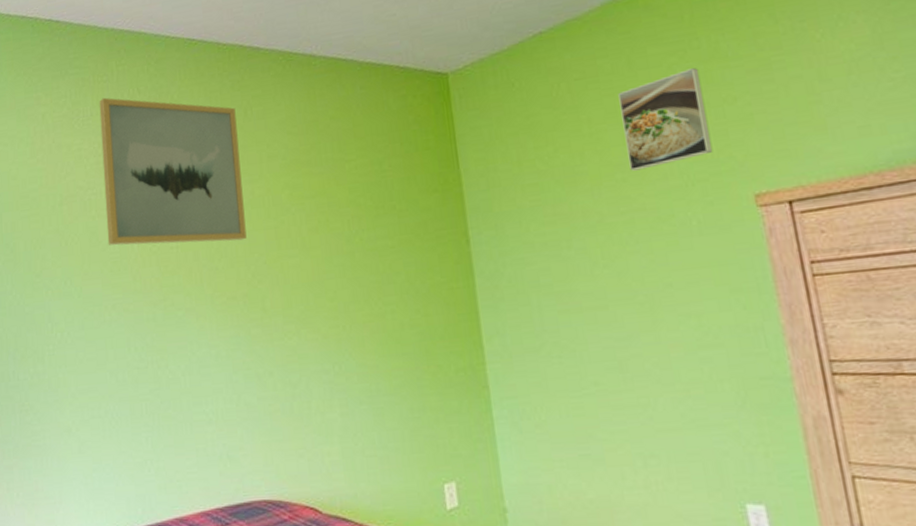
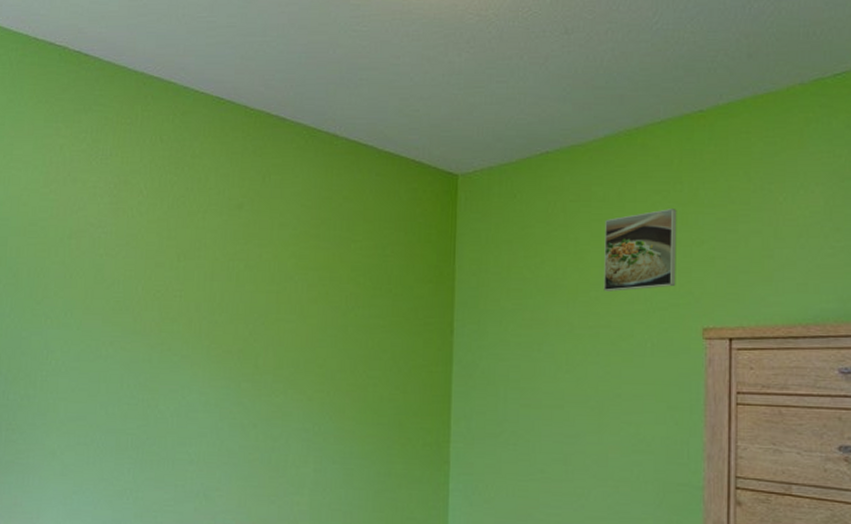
wall art: present [99,97,247,246] -> none [112,140,254,299]

